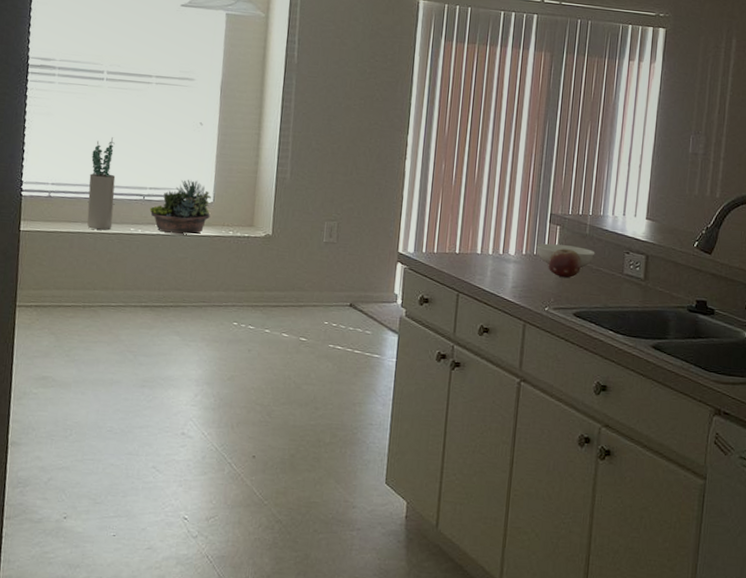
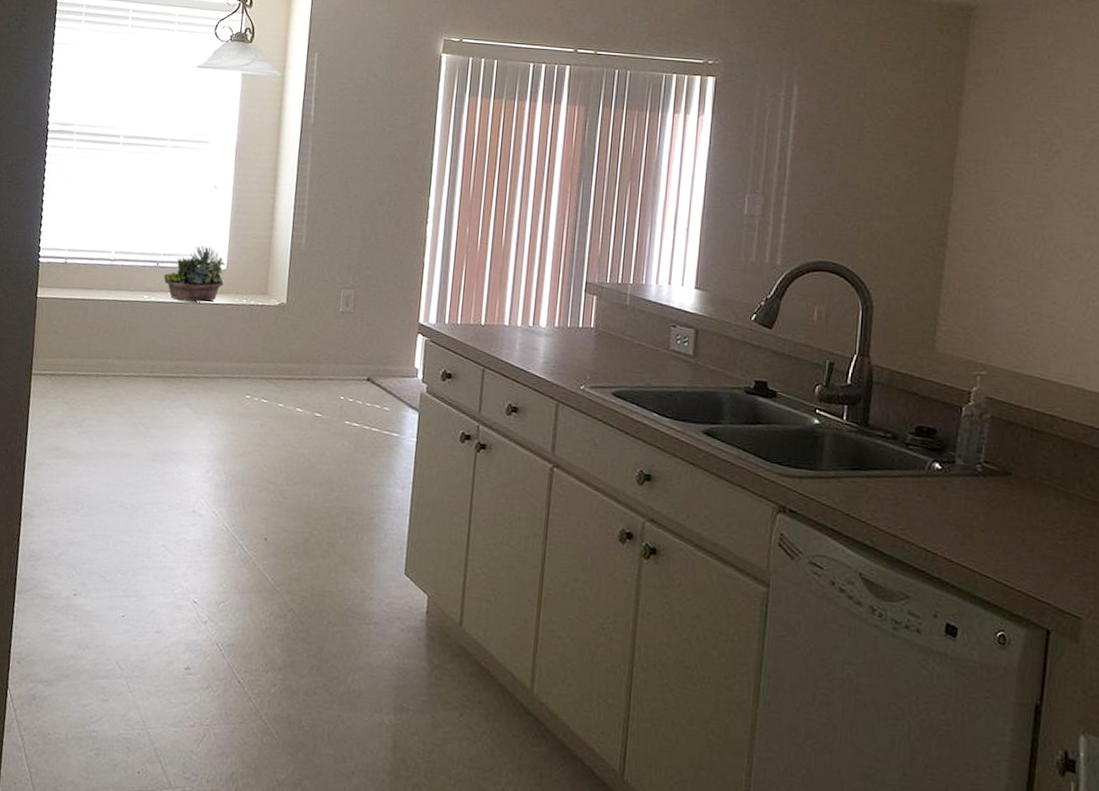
vase: present [87,137,116,230] -> none [101,202,130,298]
bowl: present [536,243,596,268] -> none [570,314,637,342]
fruit: present [548,248,581,278] -> none [583,320,621,354]

